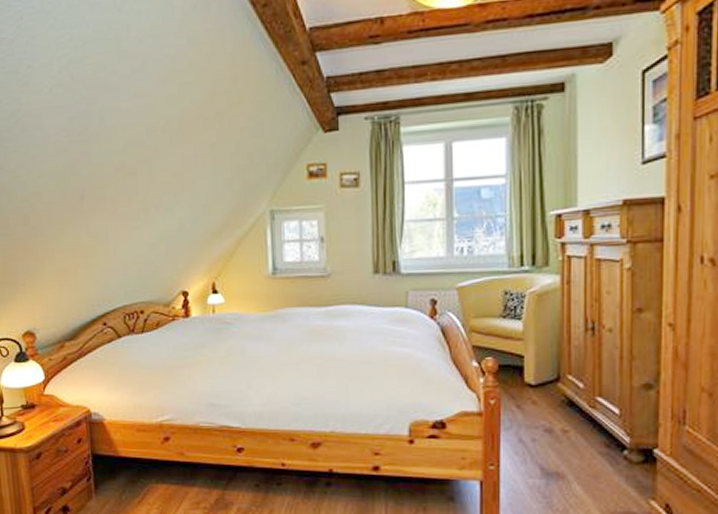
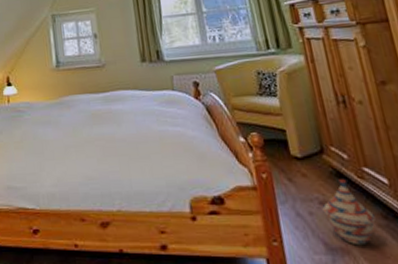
woven basket: none [546,408,597,471] -> present [322,179,376,246]

